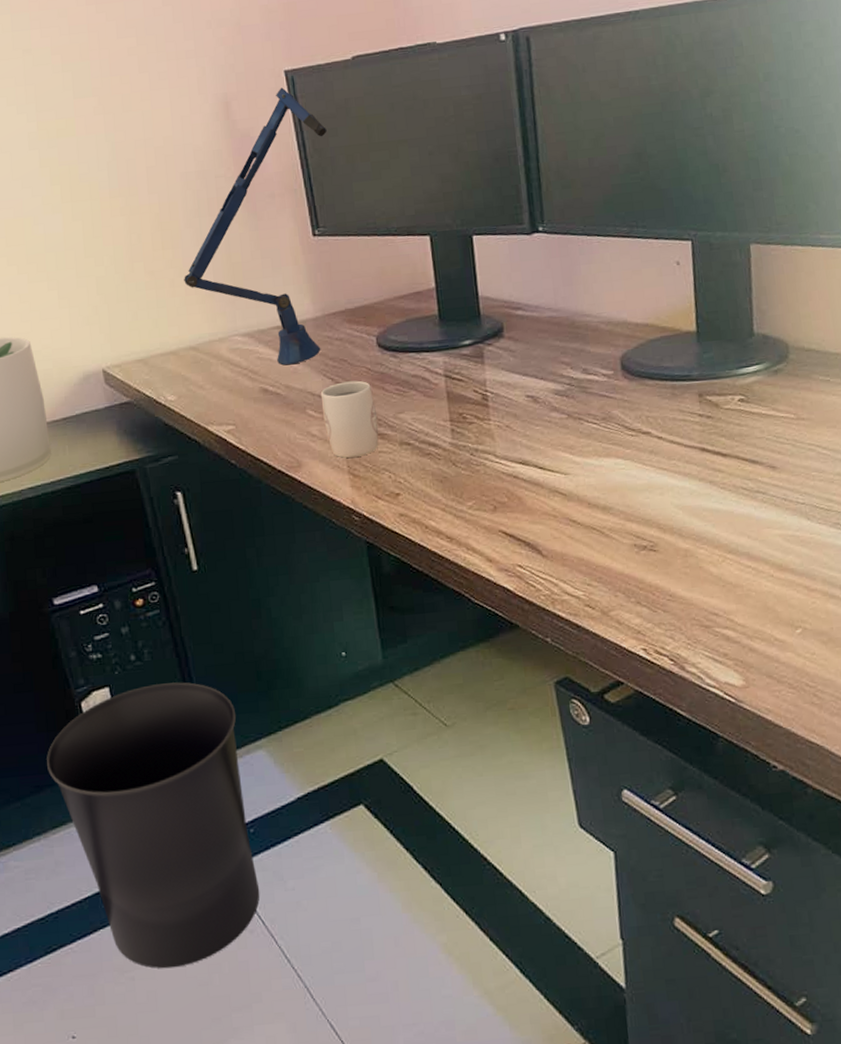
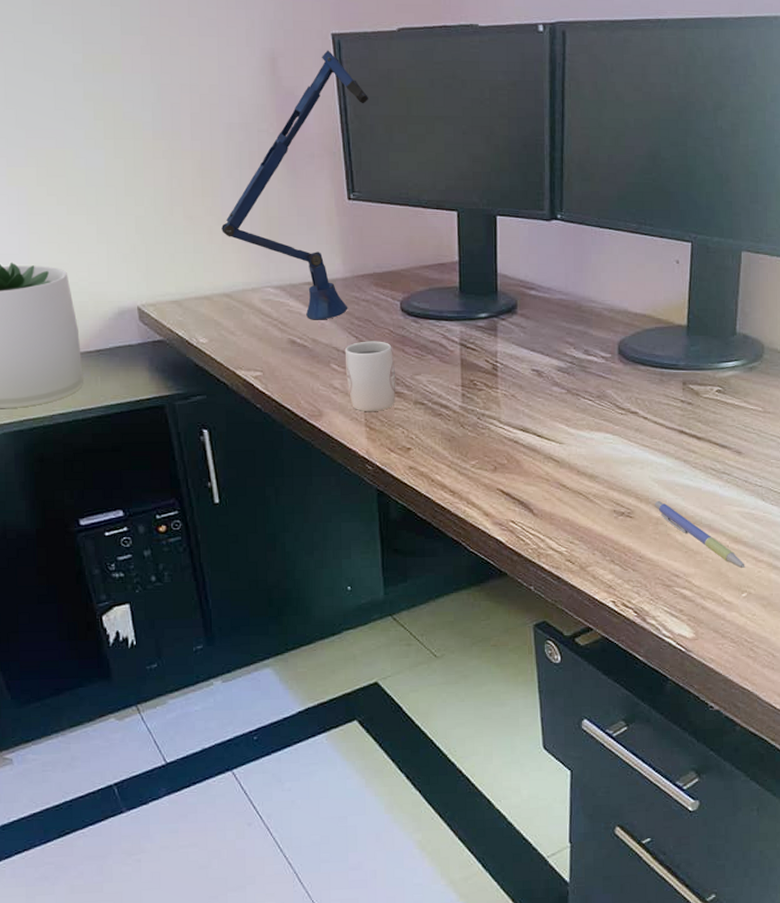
waste bin: present [47,682,260,969] -> none [67,603,259,853]
pen: none [681,529,796,601] -> present [655,500,745,569]

